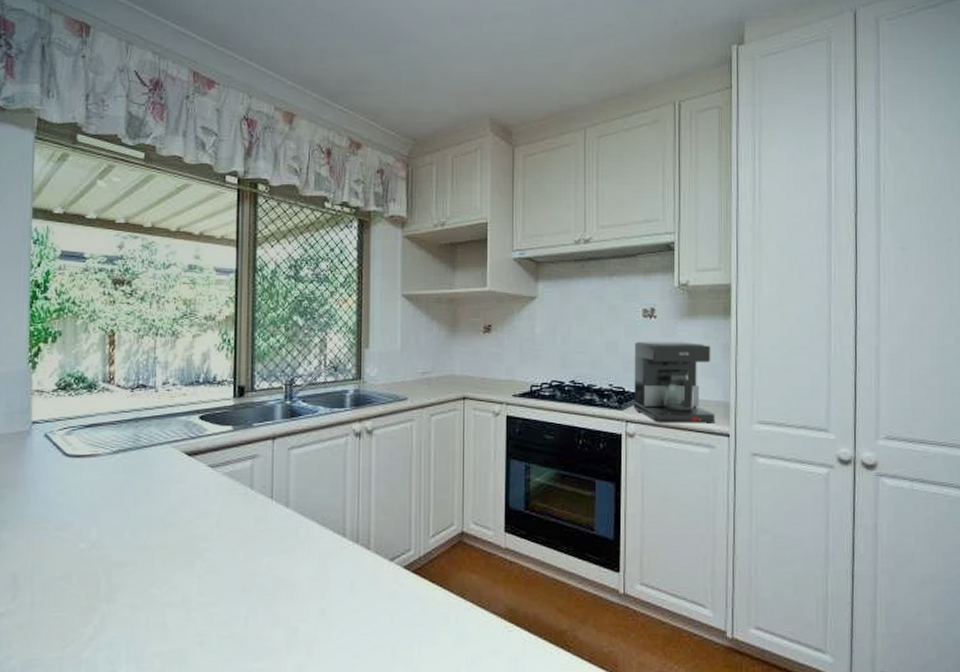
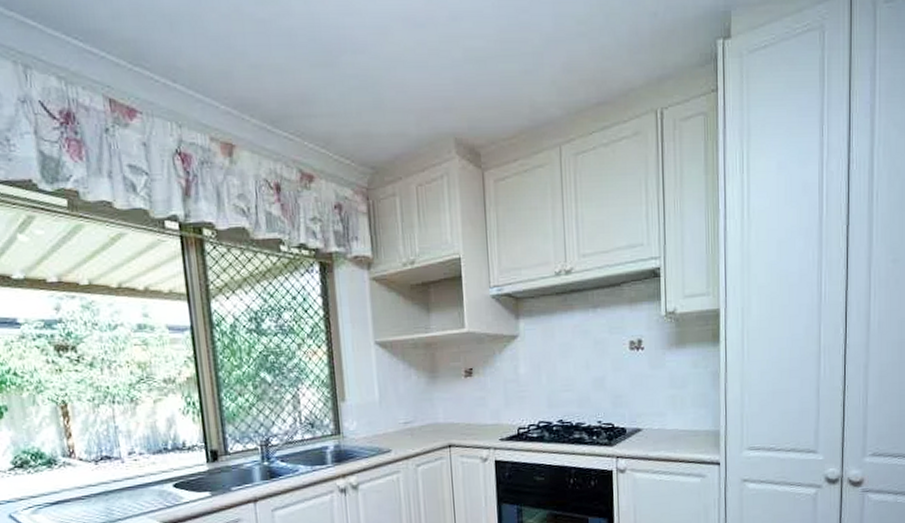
coffee maker: present [633,341,716,423] -> none [622,372,706,457]

